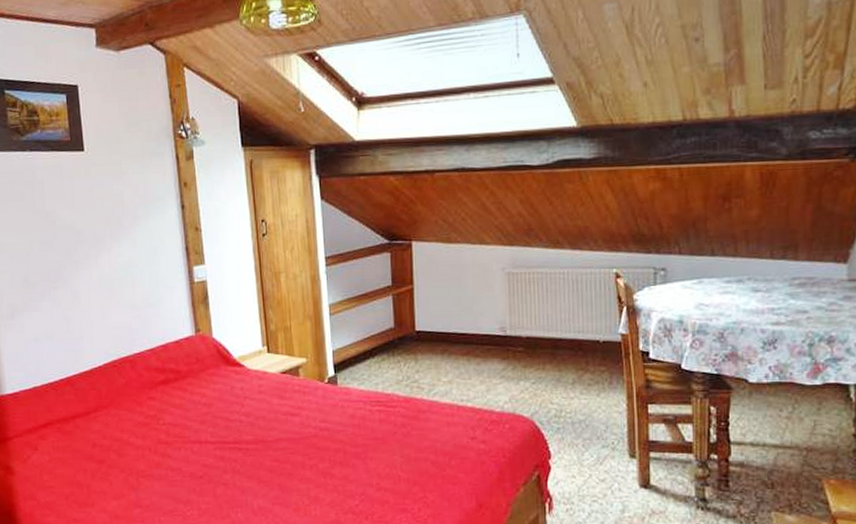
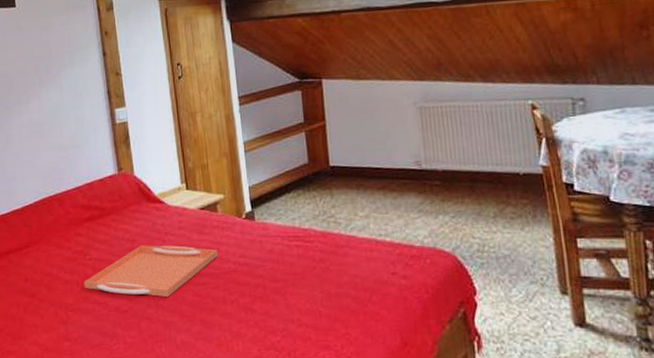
serving tray: none [156,409,298,463] -> present [84,245,218,298]

